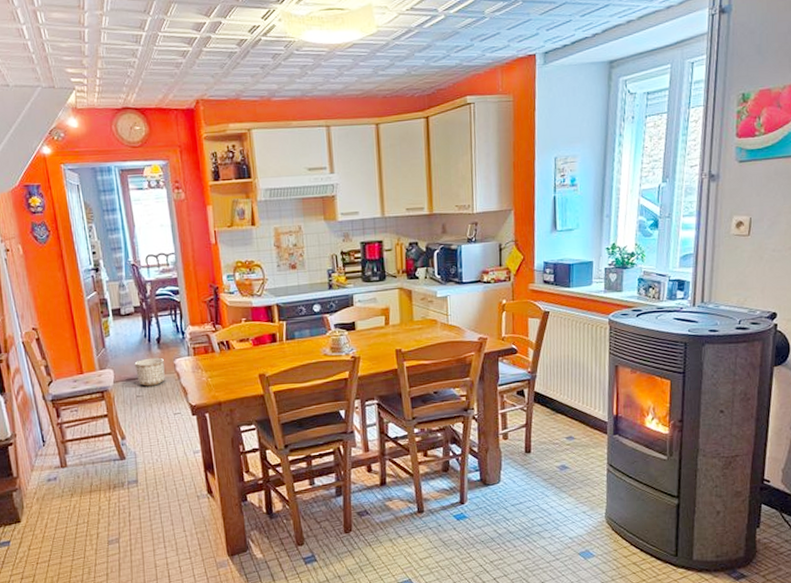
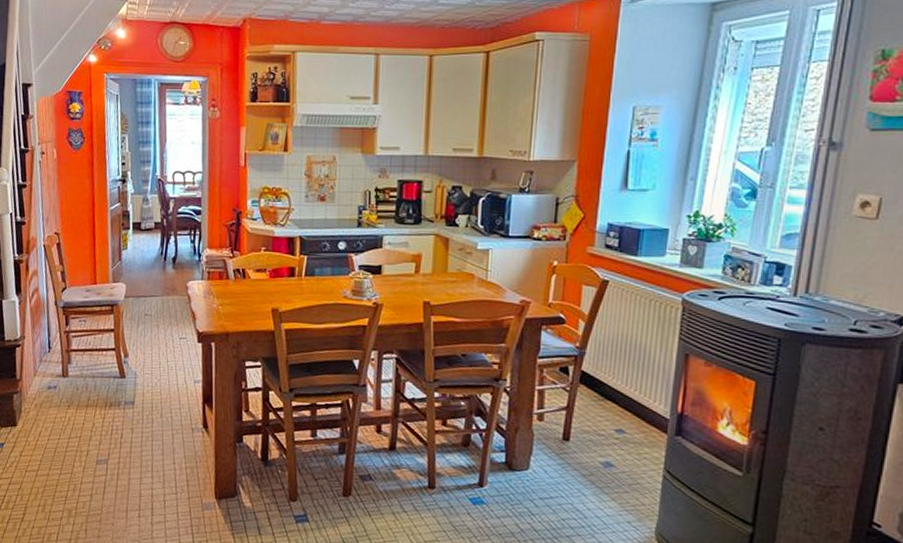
planter: present [134,357,165,387] -> none [147,277,177,306]

